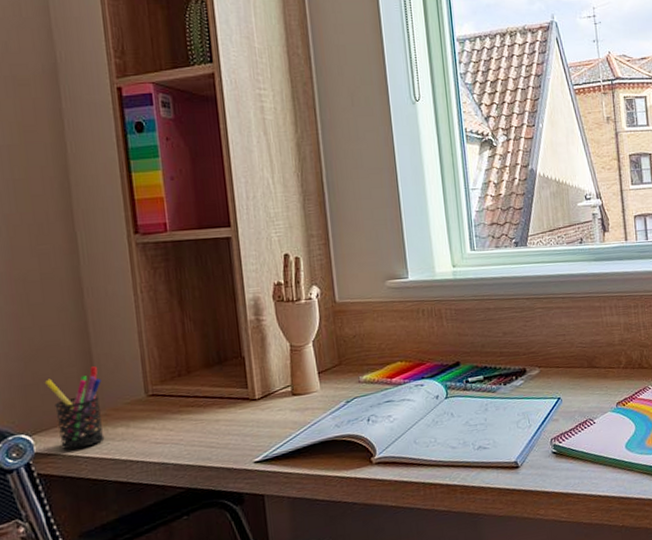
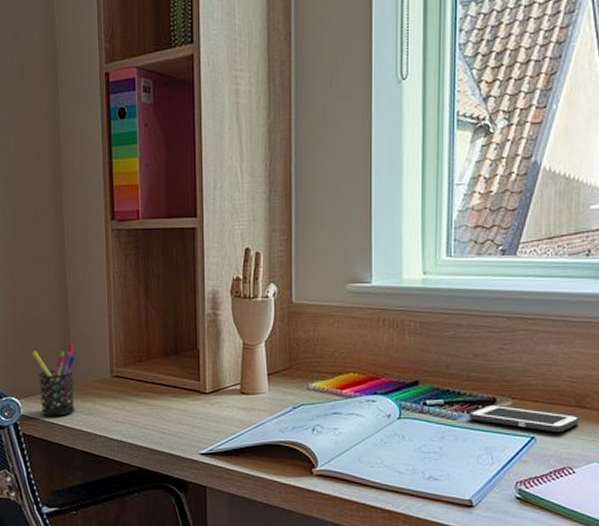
cell phone: none [505,374,593,392] -> present [469,404,580,433]

